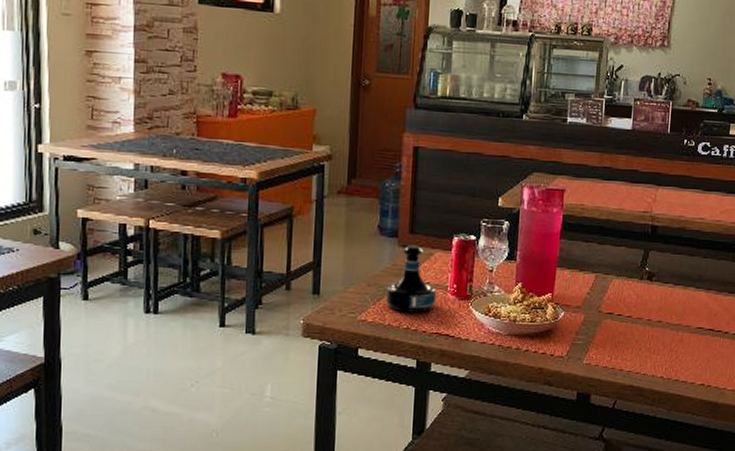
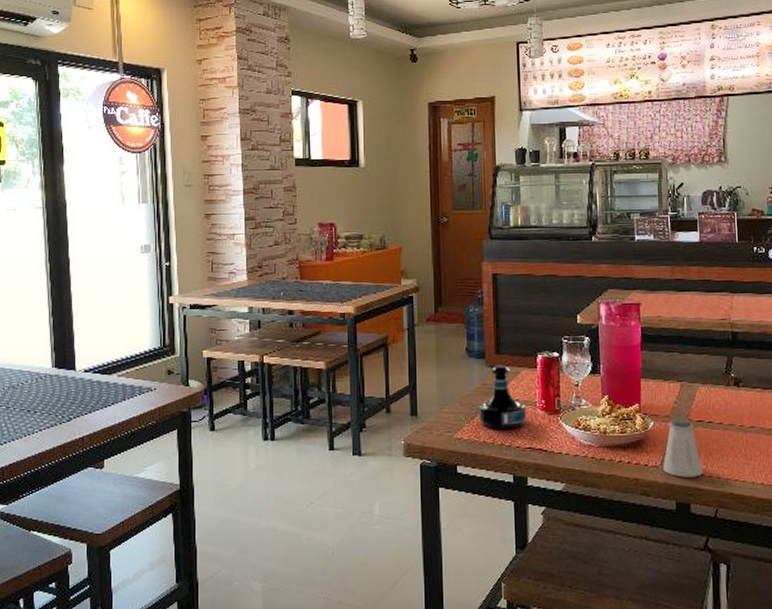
saltshaker: none [569,309,608,369] -> present [663,418,704,478]

